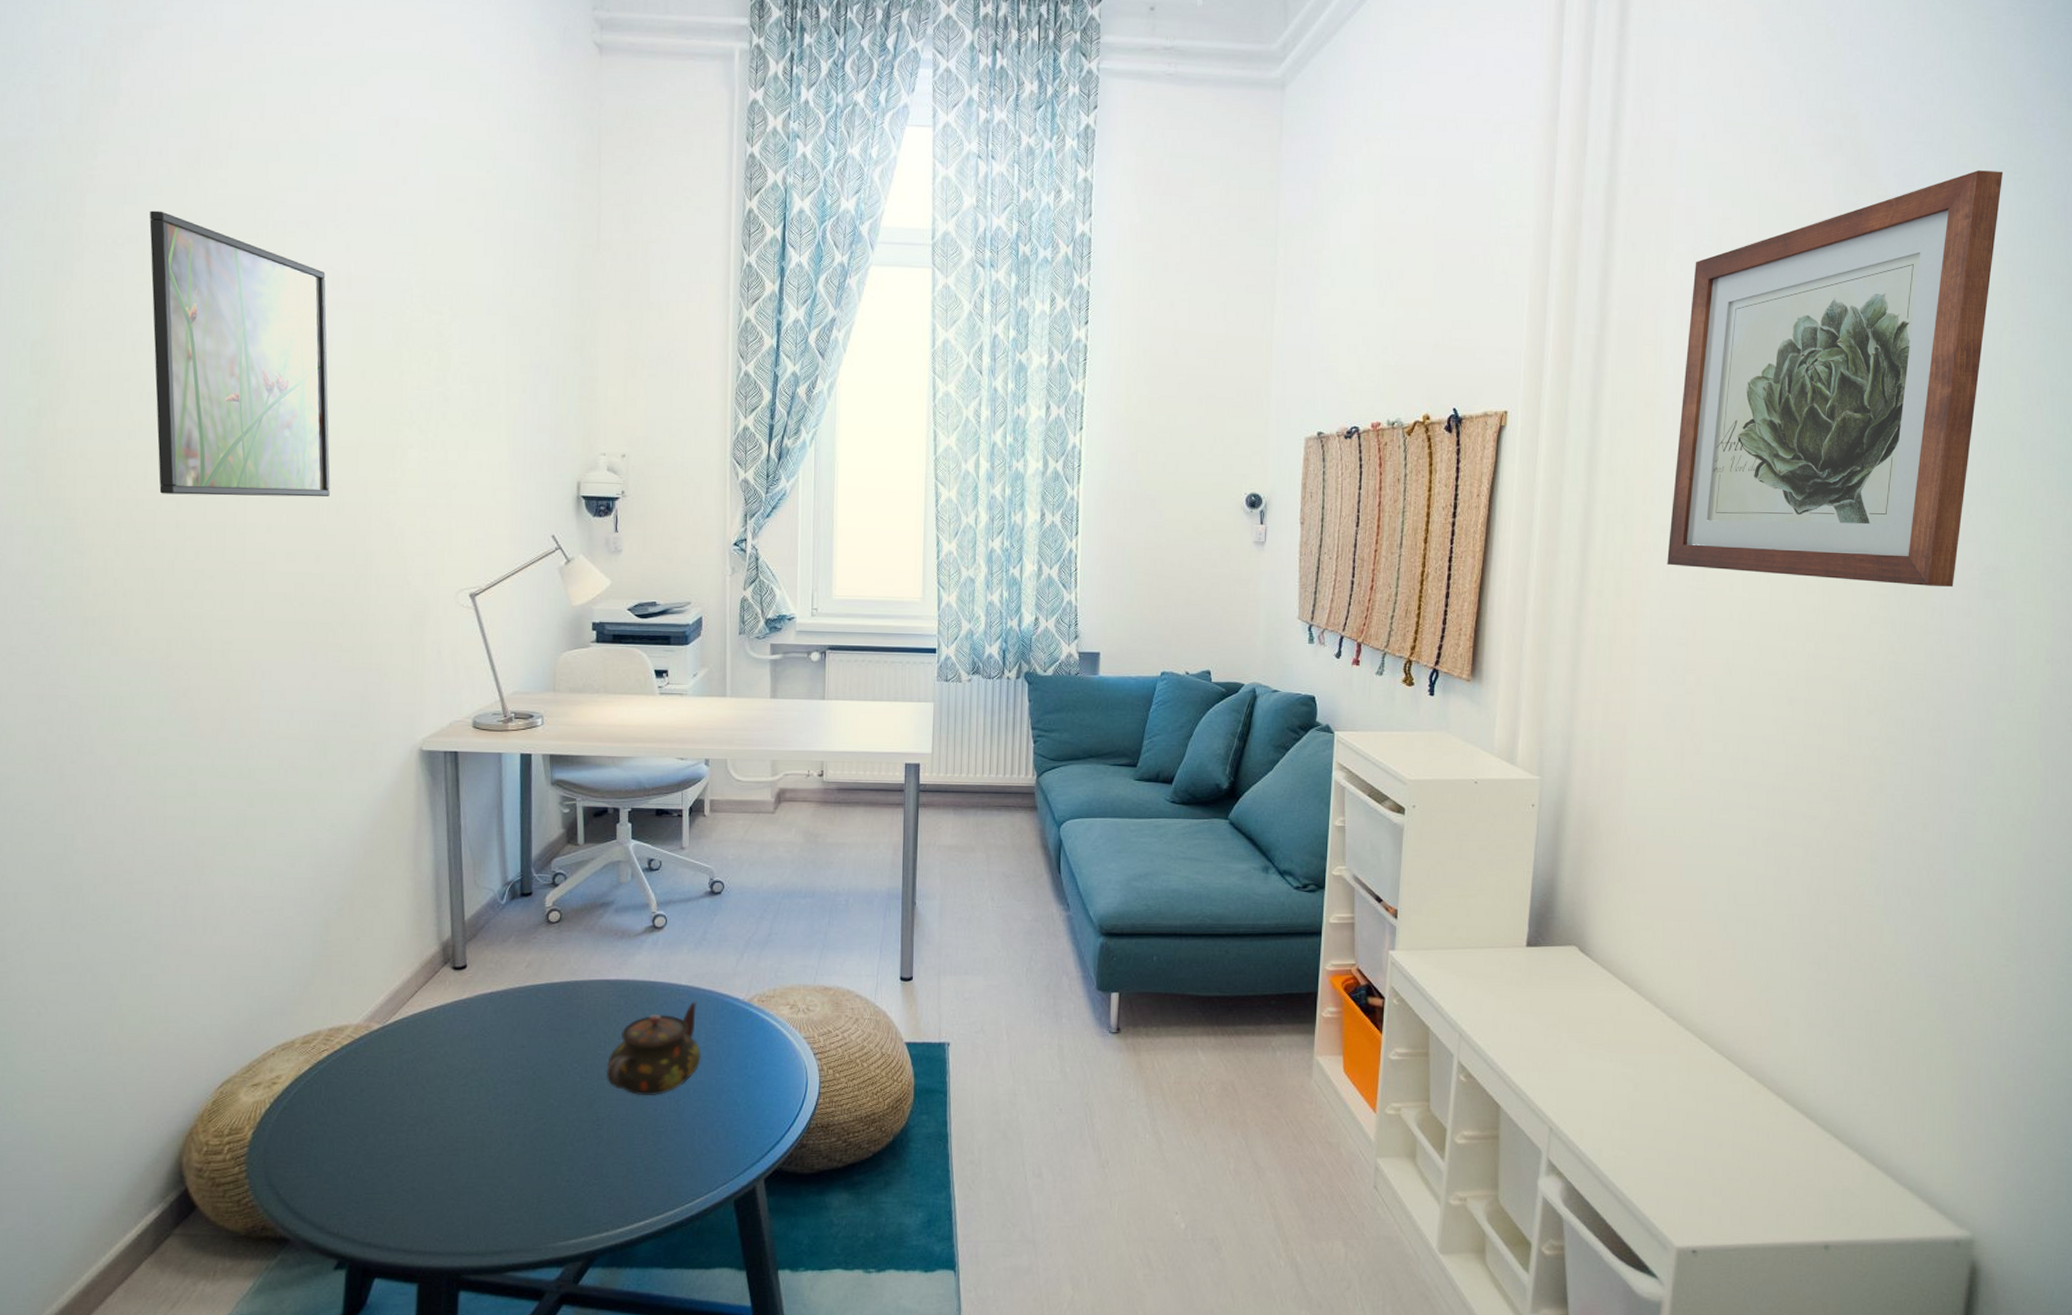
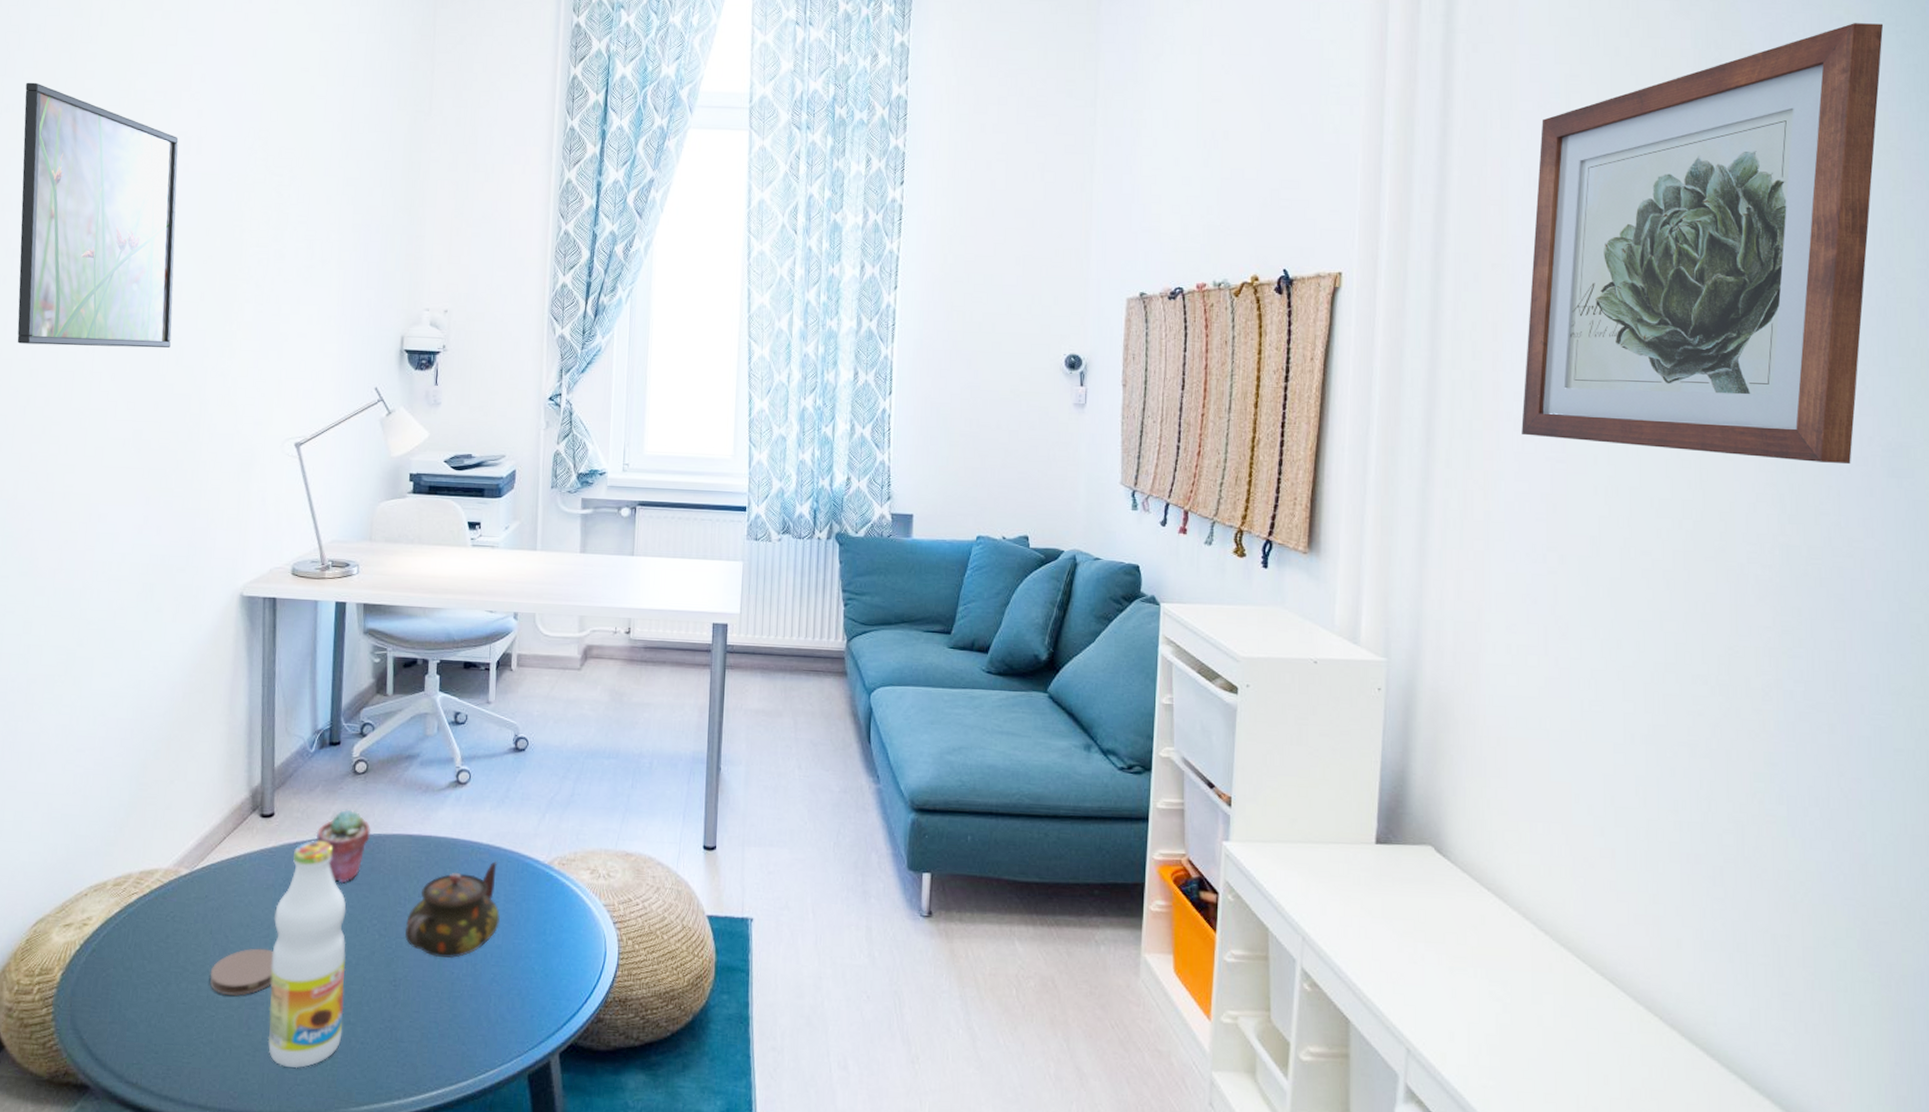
coaster: none [408,1097,474,1144] -> present [209,948,274,997]
beverage bottle: none [471,990,548,1209] -> present [267,841,347,1069]
potted succulent: none [511,958,568,1029] -> present [315,809,371,882]

